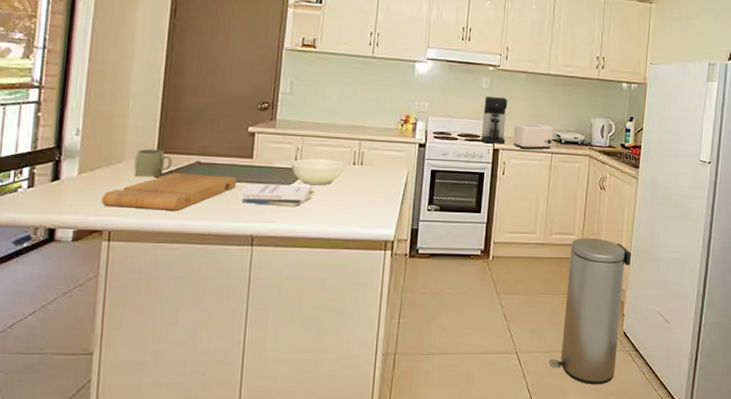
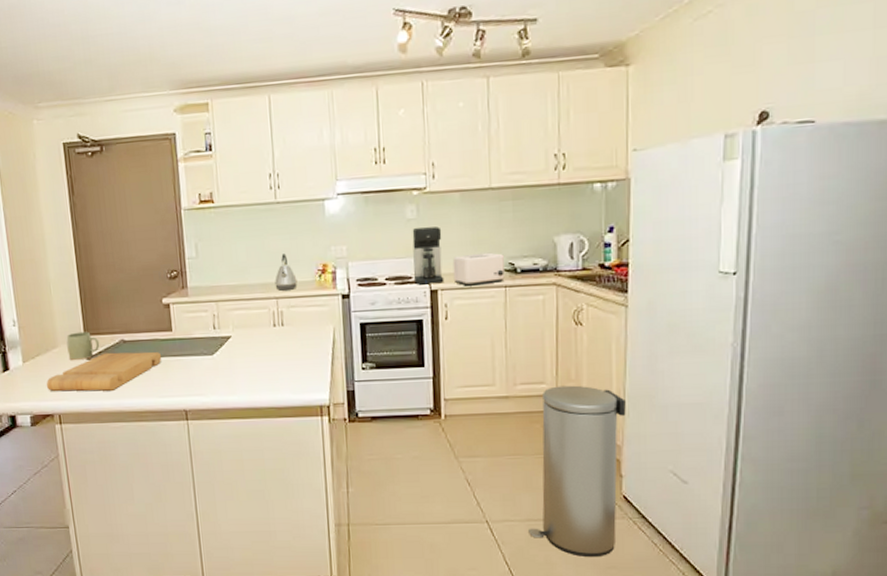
books: present [236,183,315,208] -> none [163,353,240,378]
bowl: present [291,158,346,186] -> none [210,323,266,353]
kettle: none [360,101,381,134] -> present [274,253,298,291]

